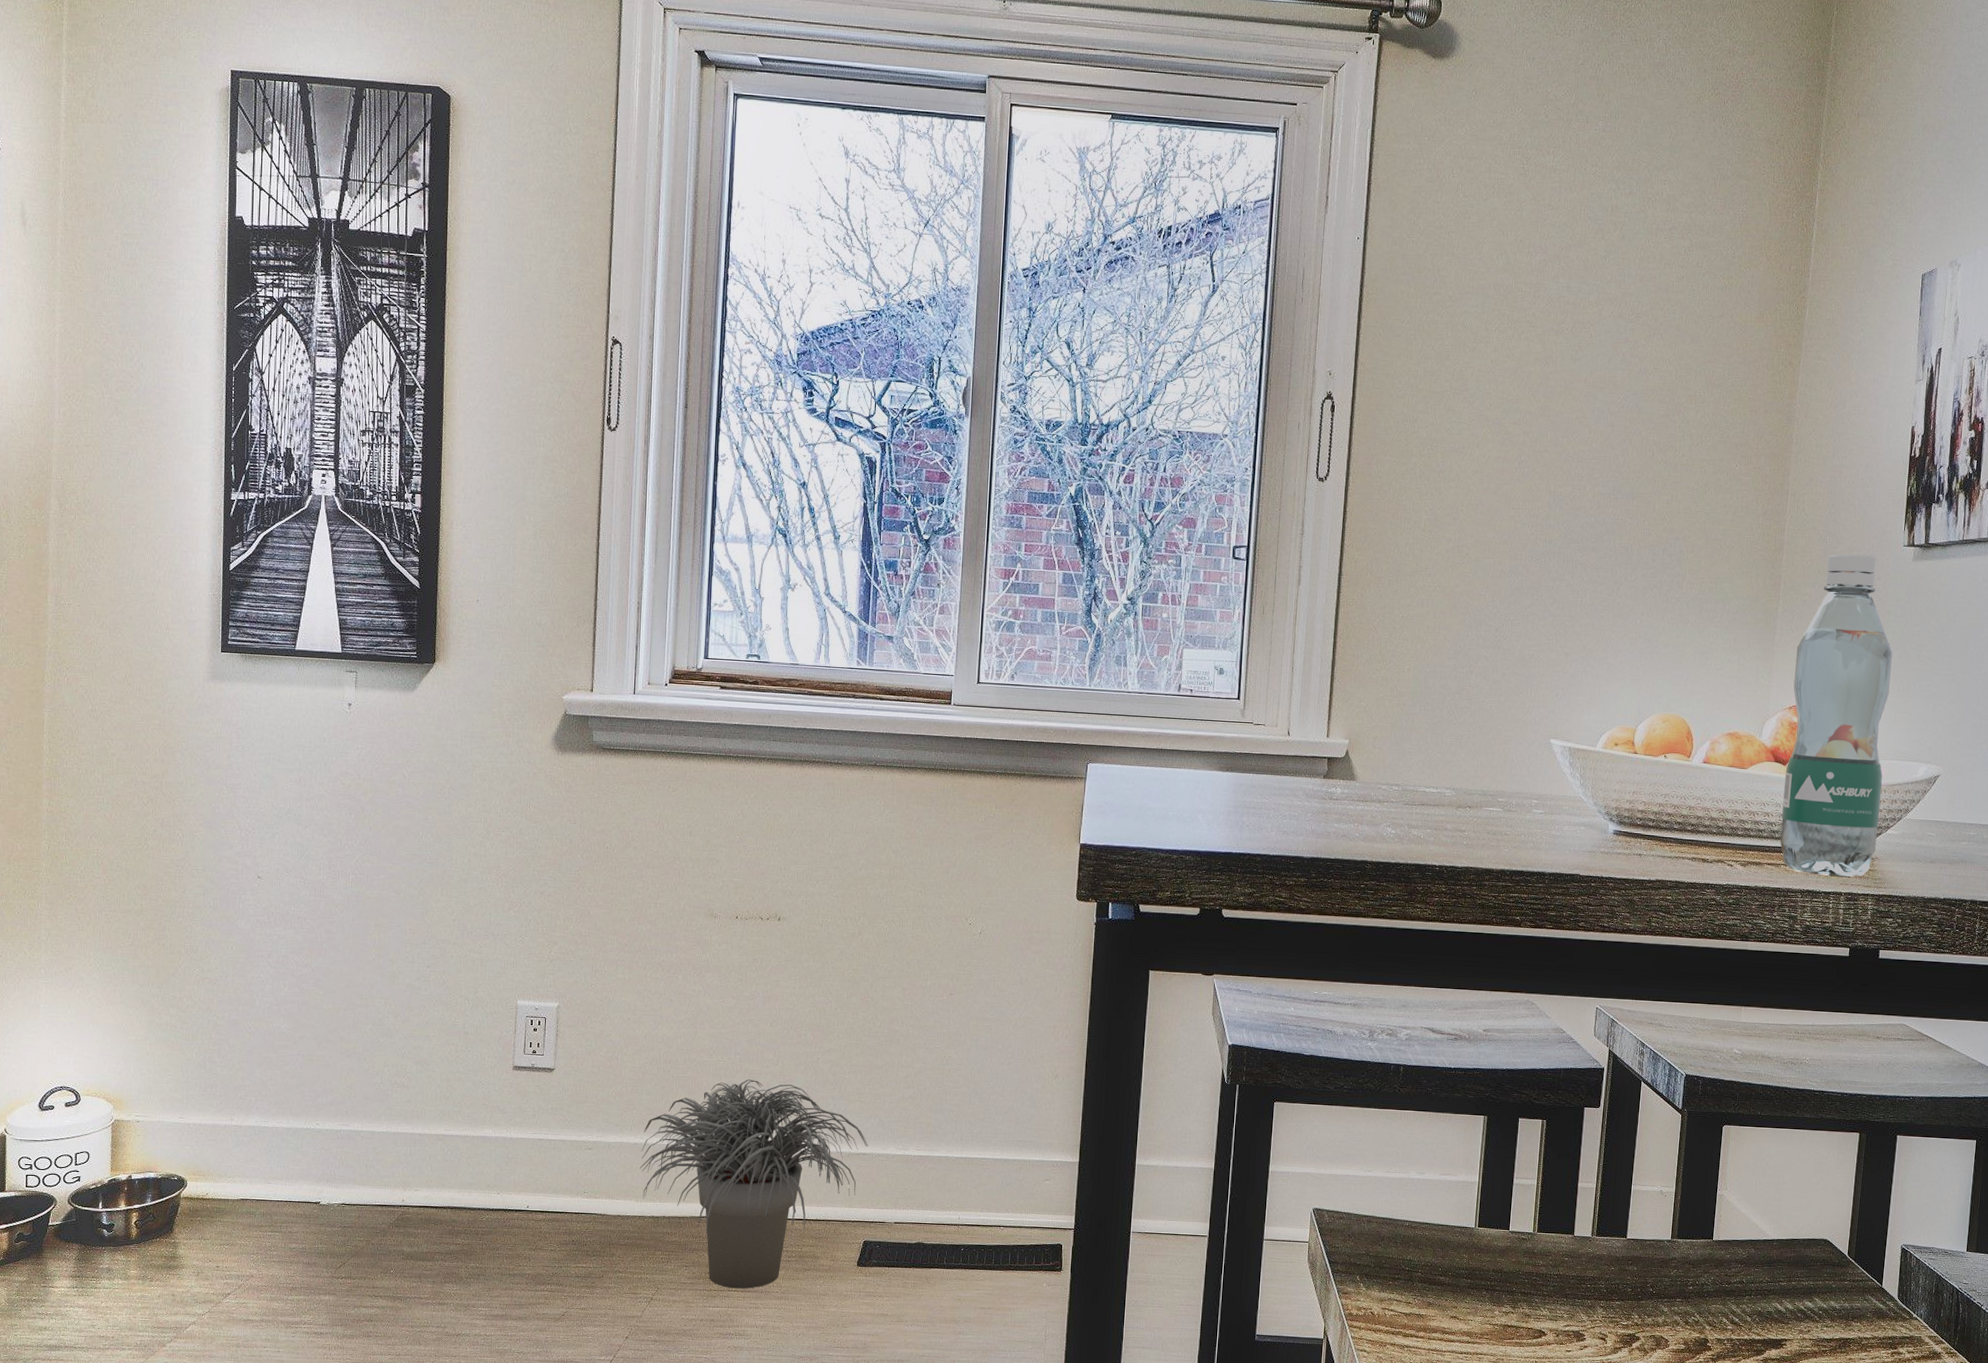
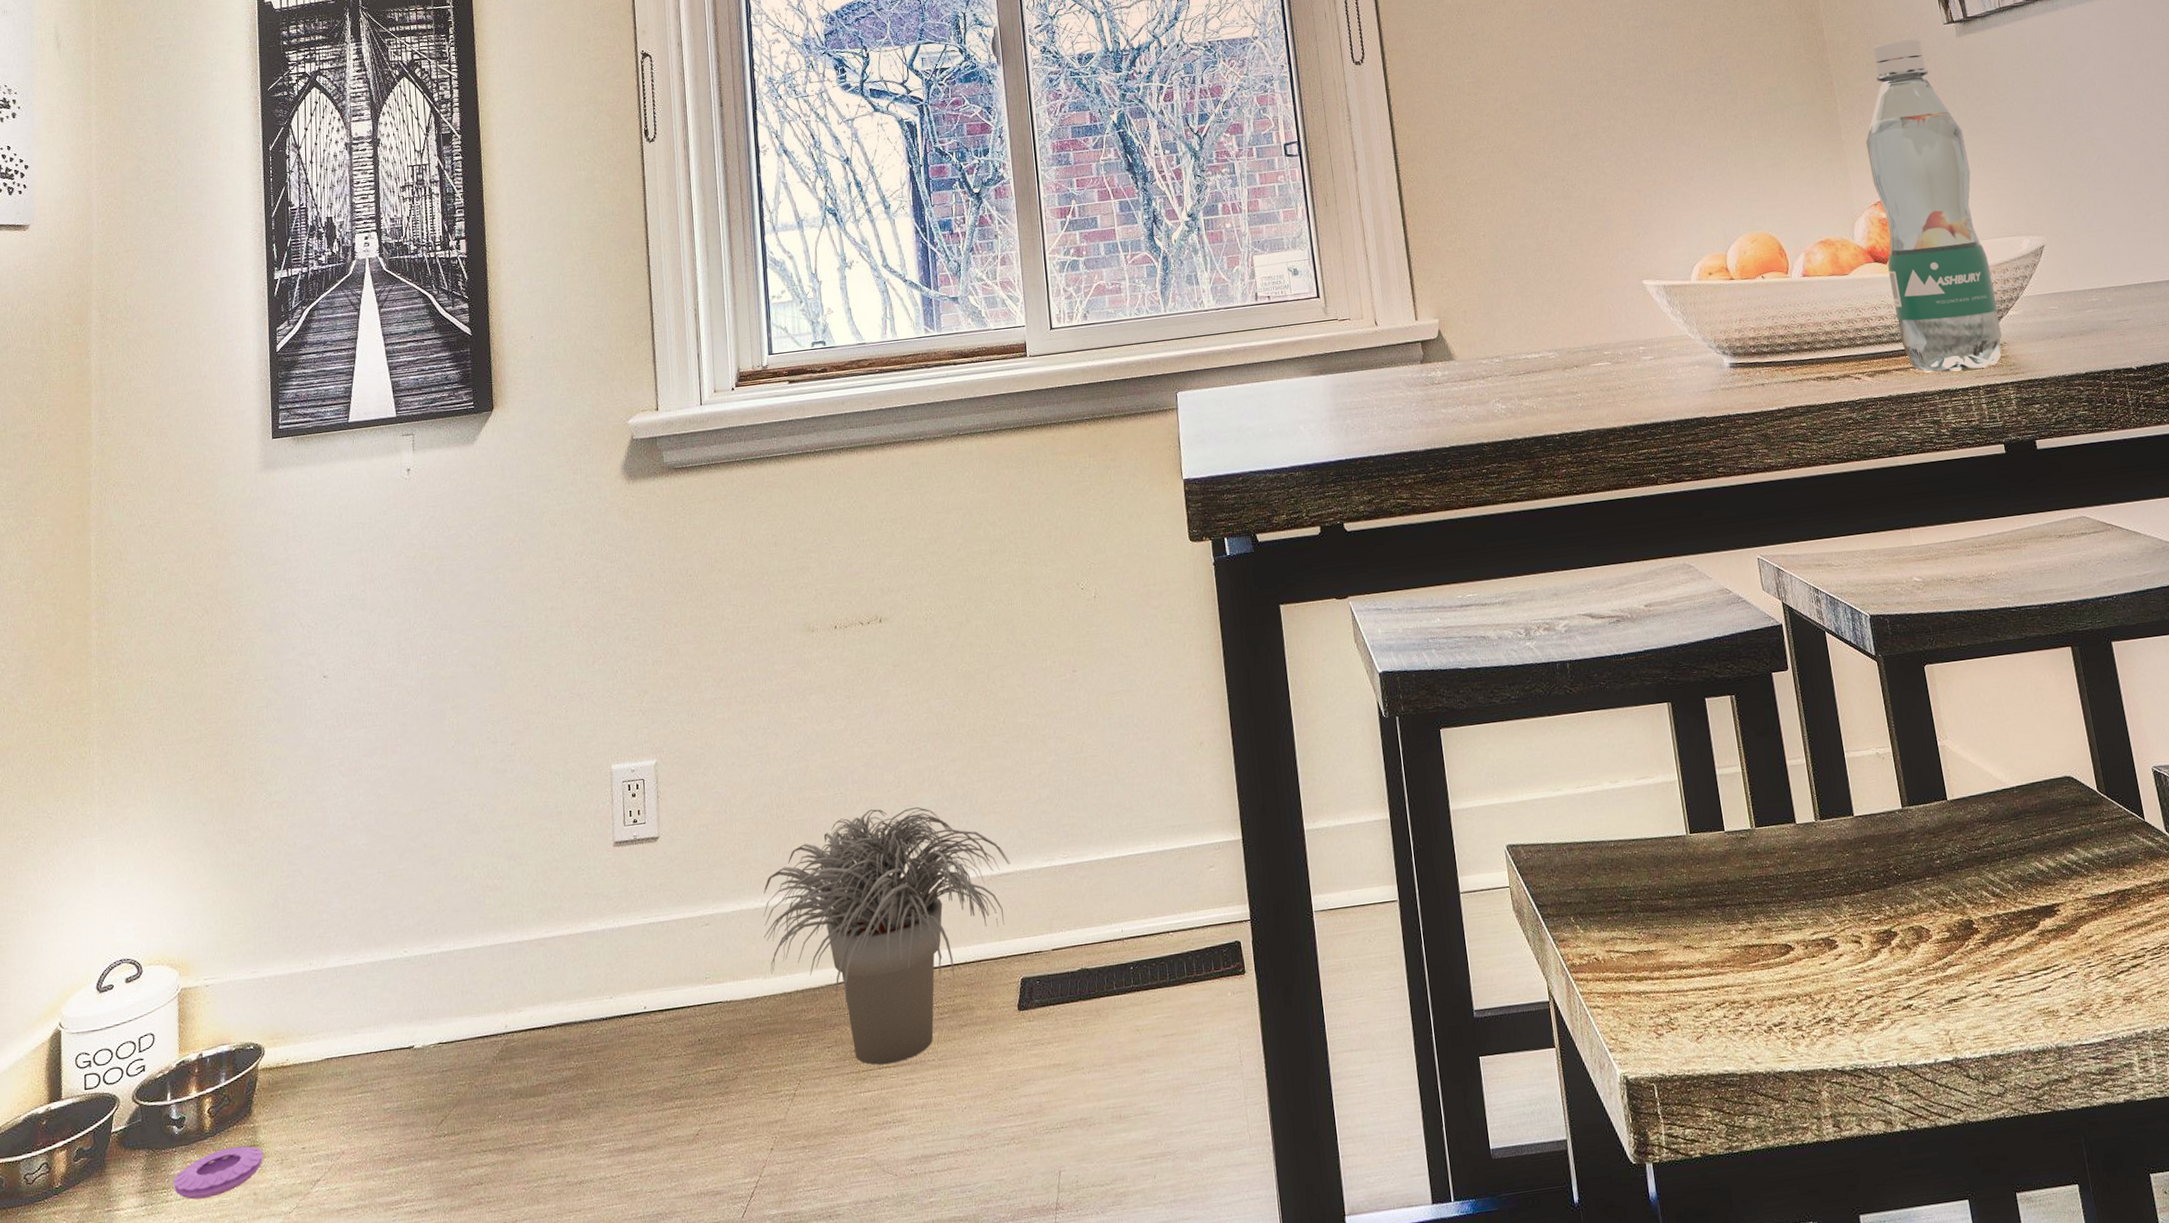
dog toy: none [102,1255,182,1291] -> present [173,1146,264,1200]

